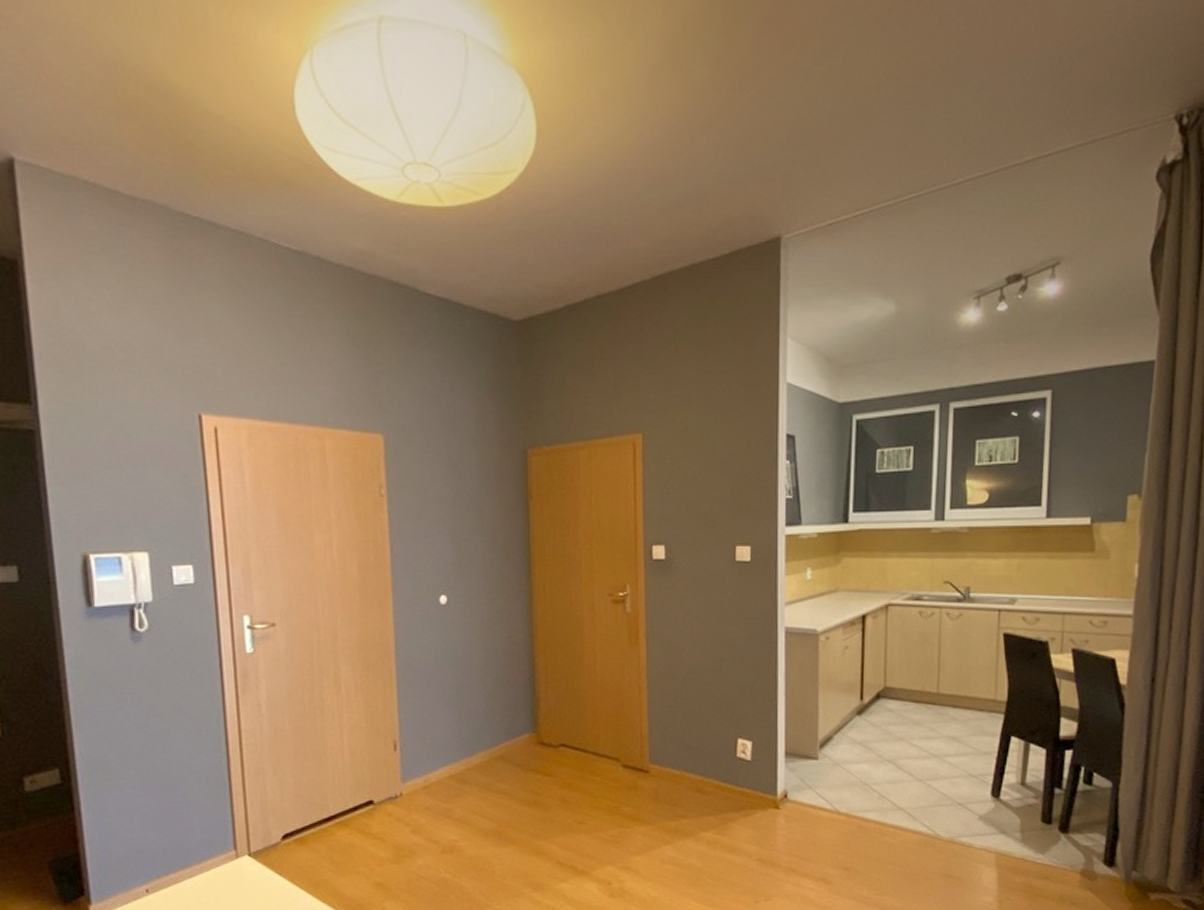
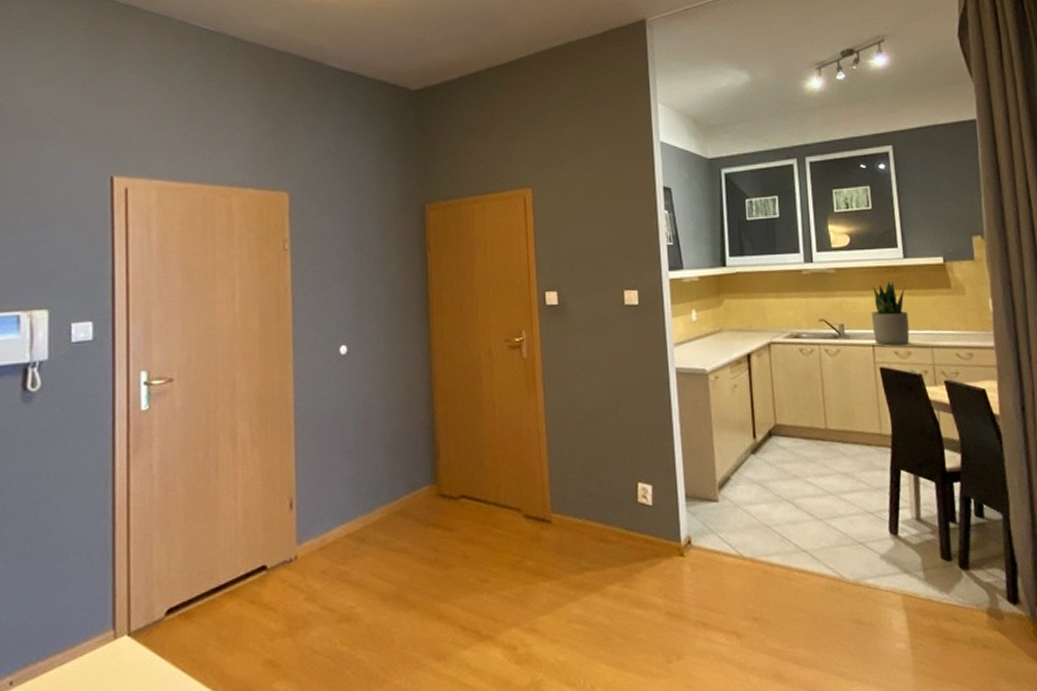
planter: none [1001,543,1044,611] -> present [871,282,910,346]

